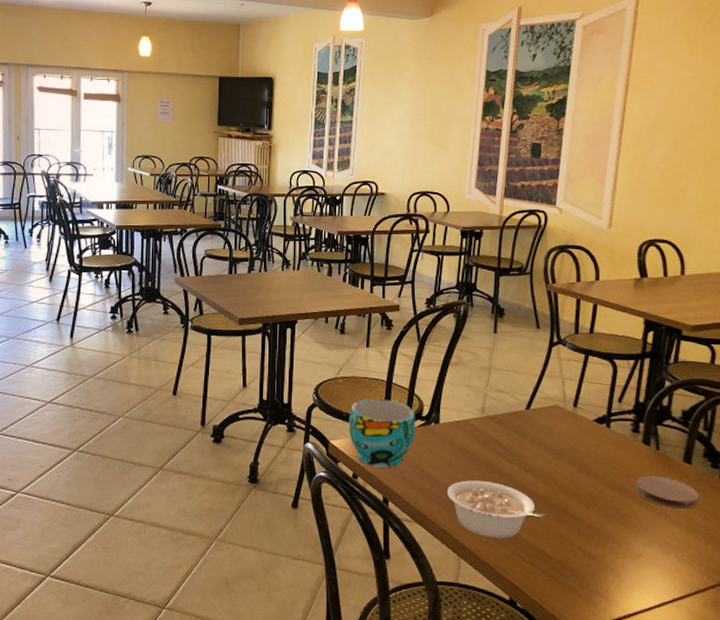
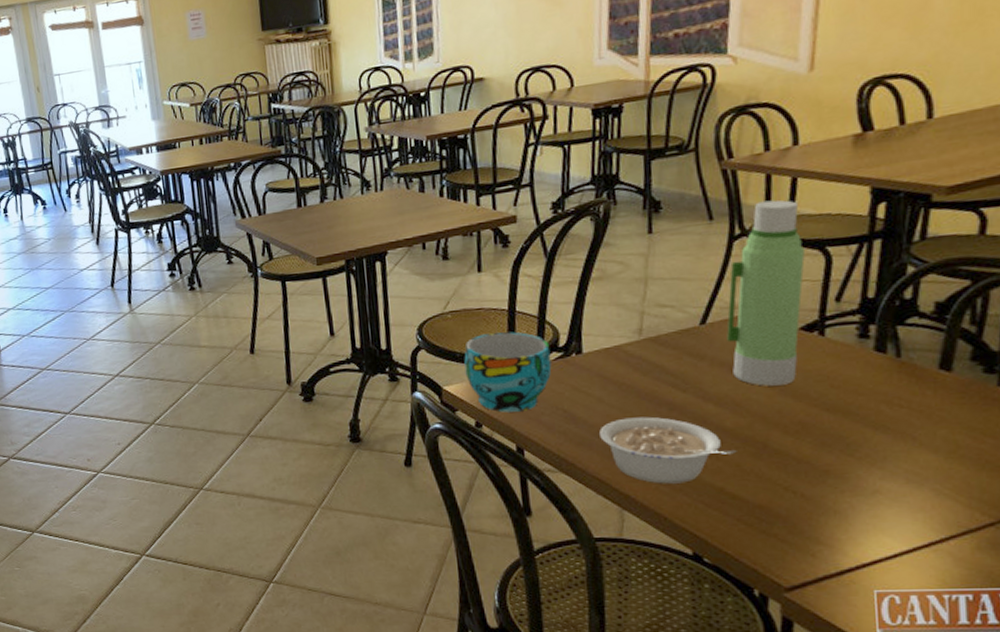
water bottle: none [544,319,600,464] -> present [726,200,806,386]
coaster: present [635,475,699,510] -> none [866,390,965,431]

